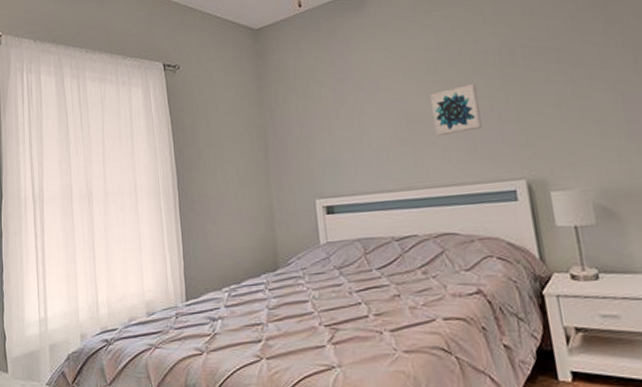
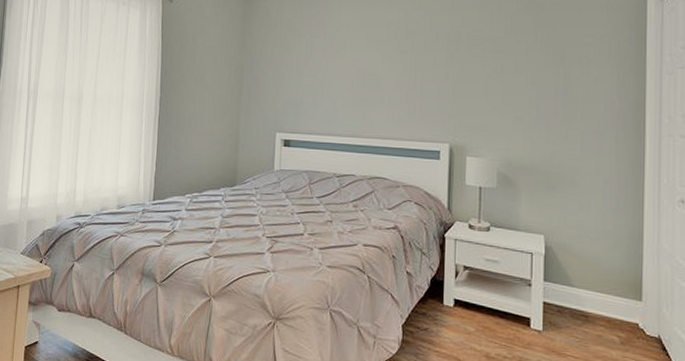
wall art: present [430,84,482,137] -> none [385,57,424,97]

